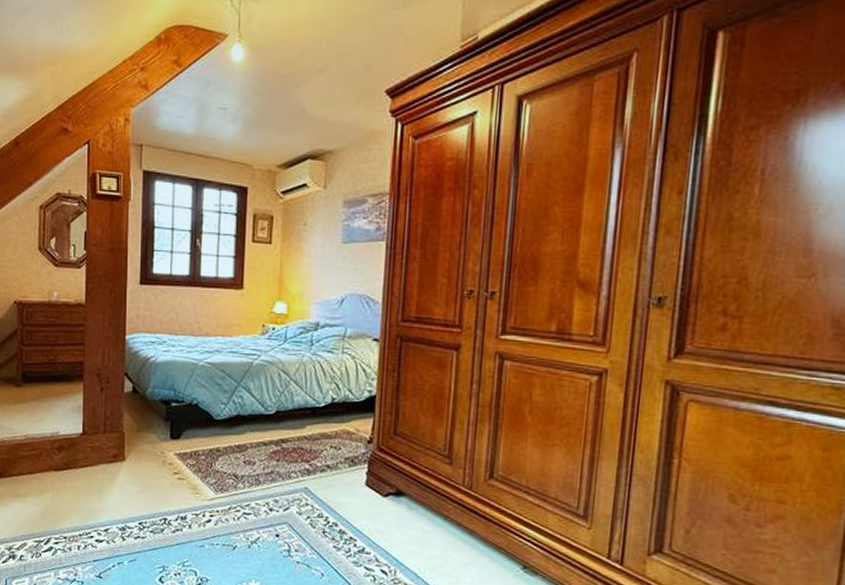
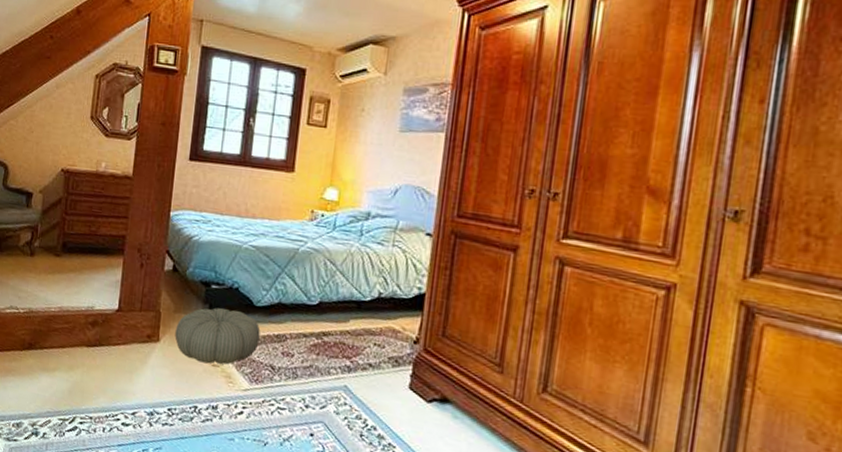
pouf: none [140,424,222,478] -> present [175,307,260,365]

